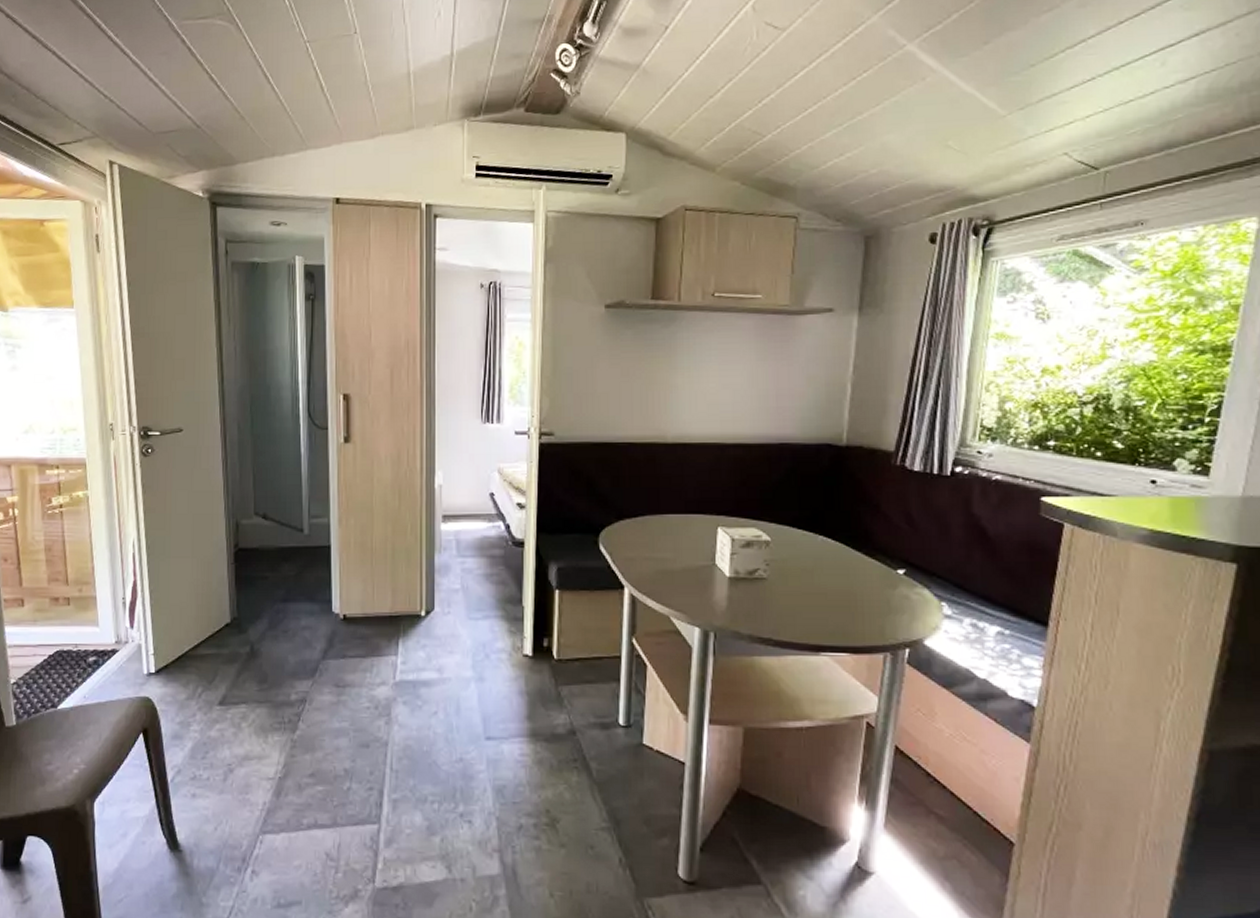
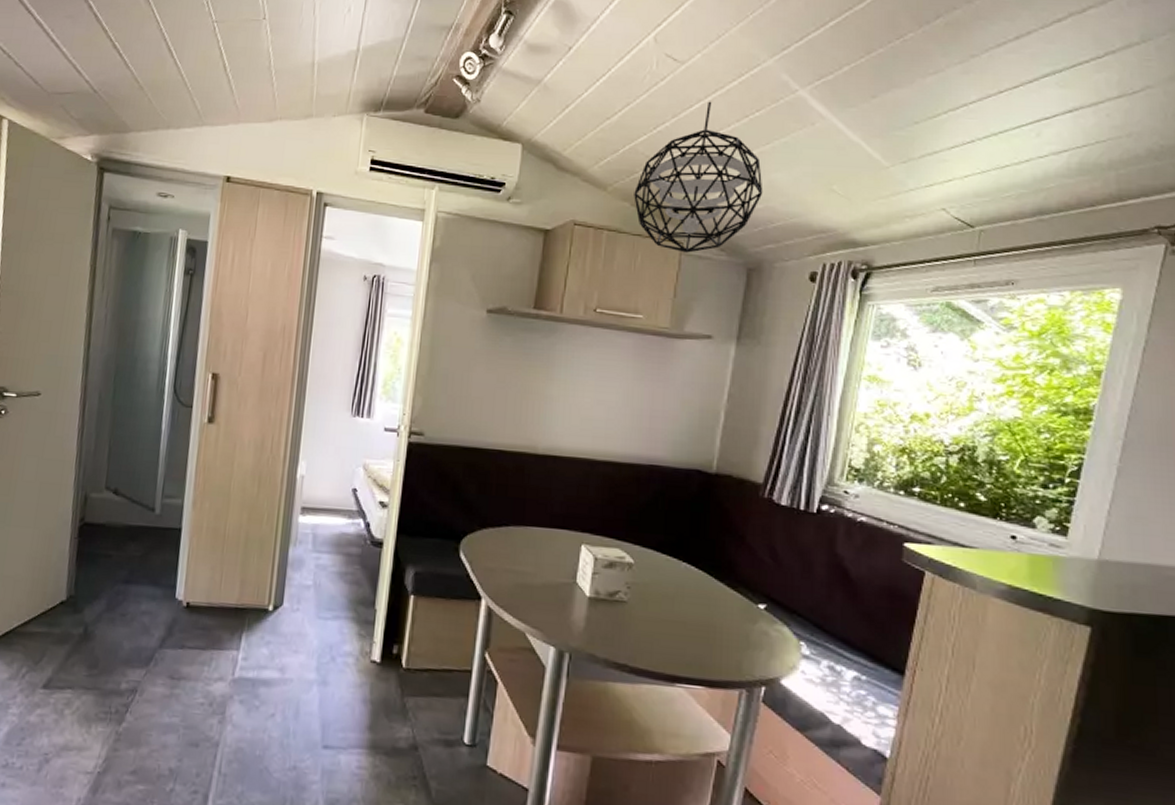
pendant light: none [743,67,876,227] -> present [634,101,763,253]

